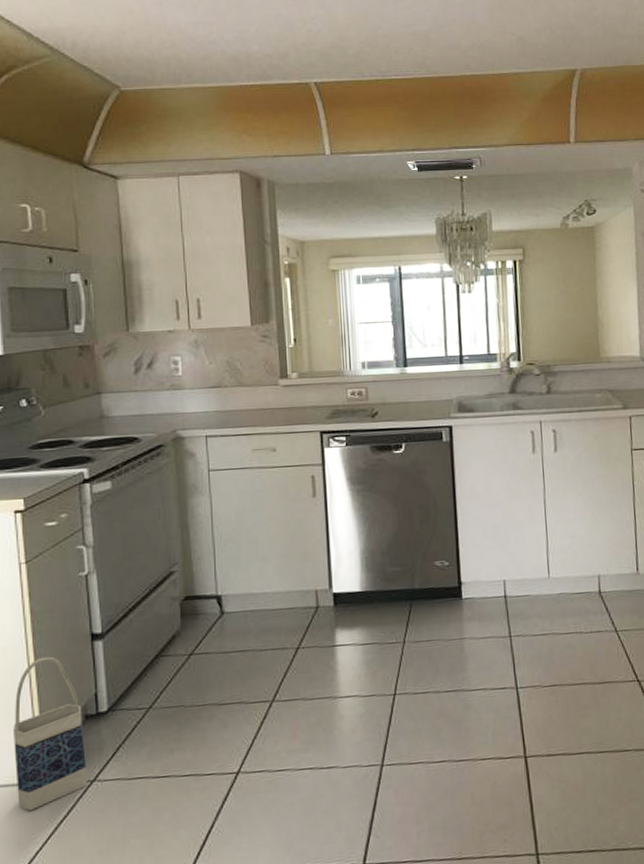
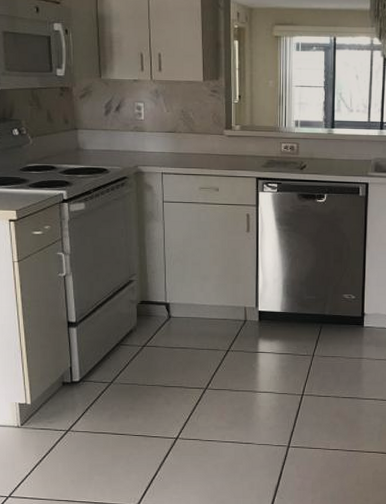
bag: present [14,656,88,811] -> none [9,335,64,446]

